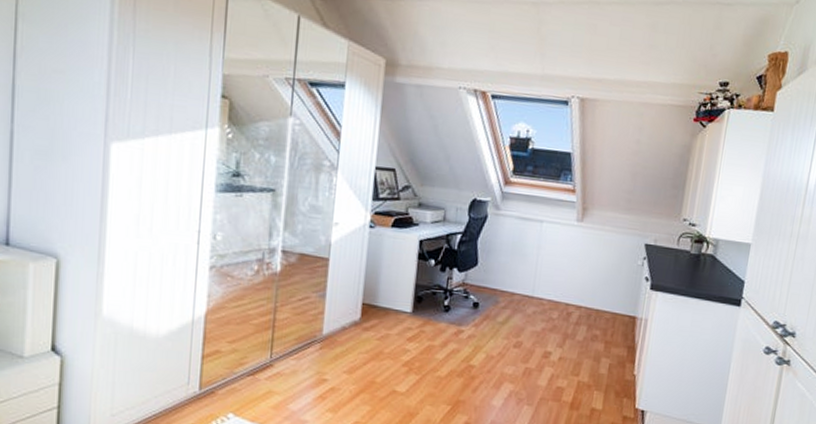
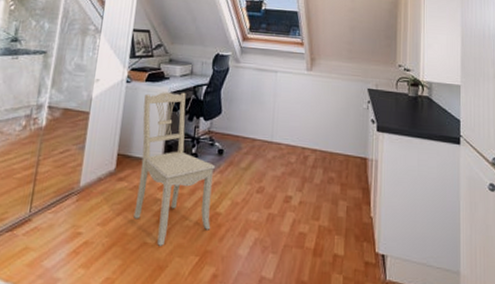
dining chair: none [382,239,469,395] -> present [134,92,215,246]

